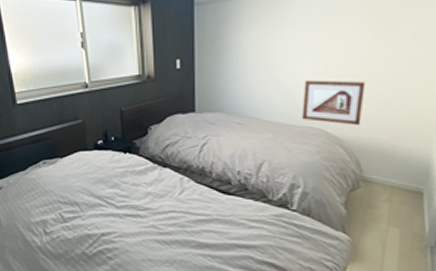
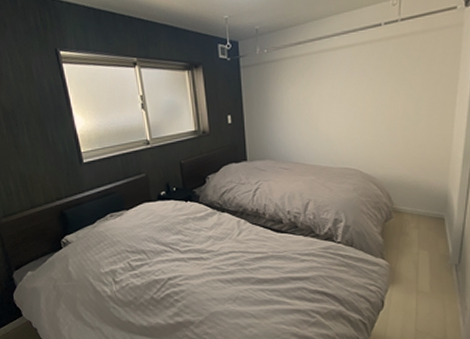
picture frame: present [302,80,366,126] -> none [339,127,389,165]

